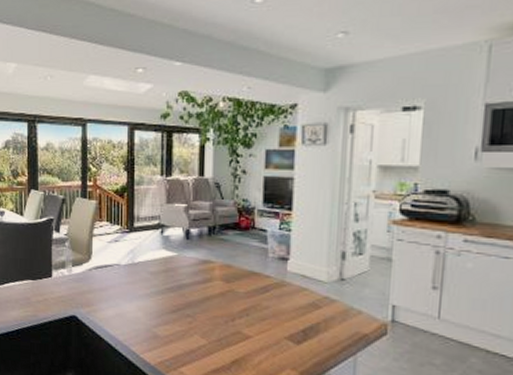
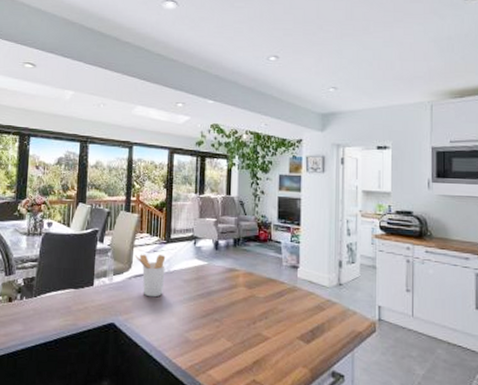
utensil holder: none [94,244,129,290] -> present [134,254,166,297]

